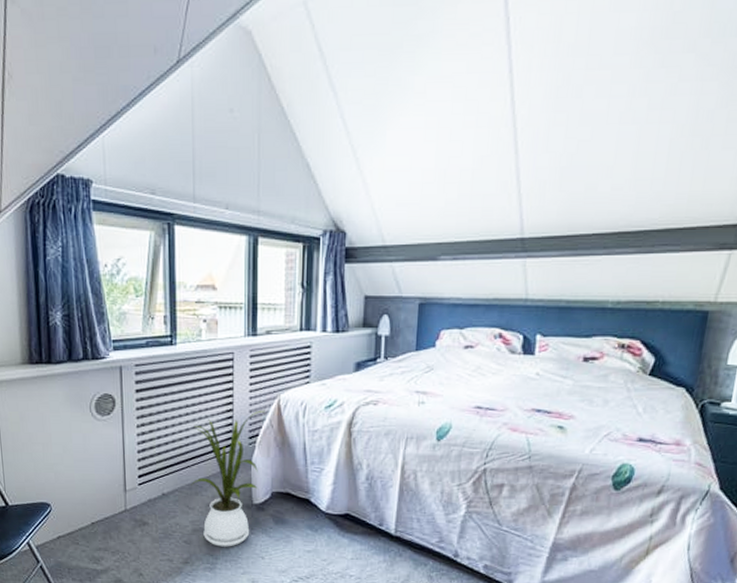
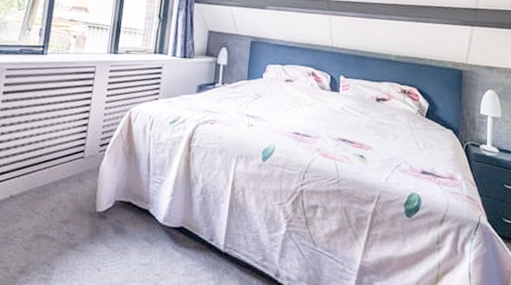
house plant: present [191,410,265,547] -> none [39,120,117,257]

